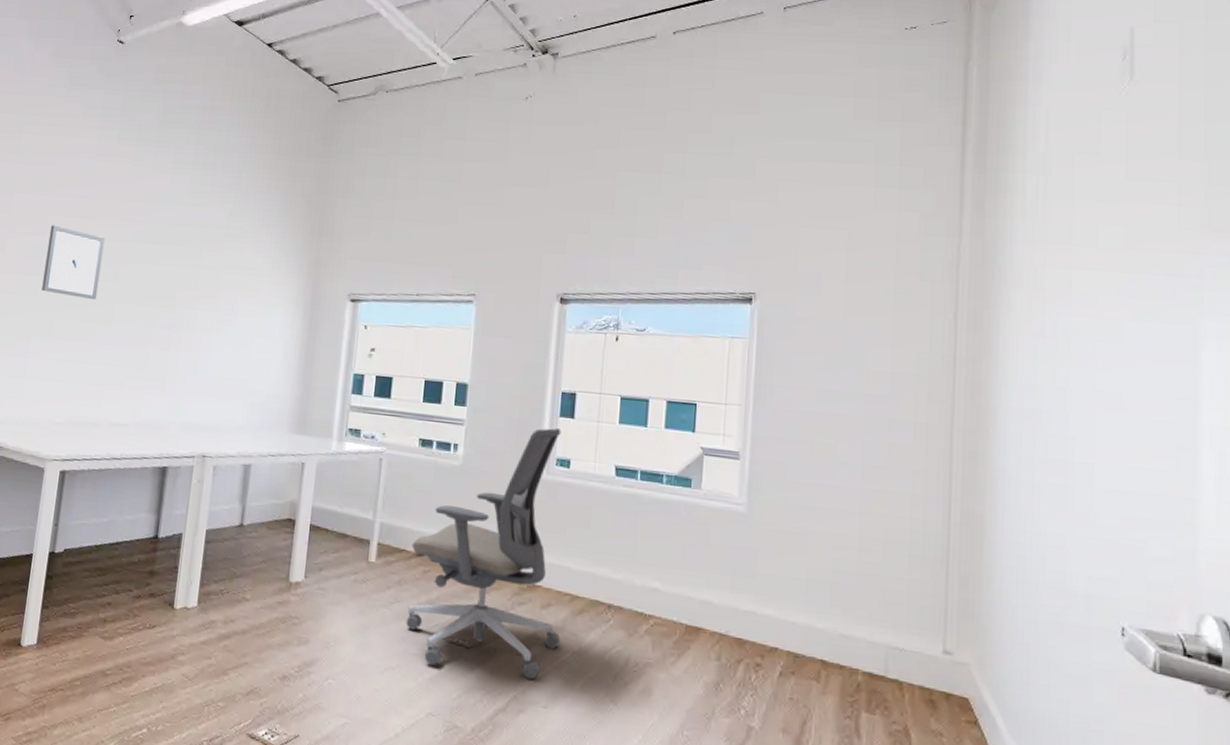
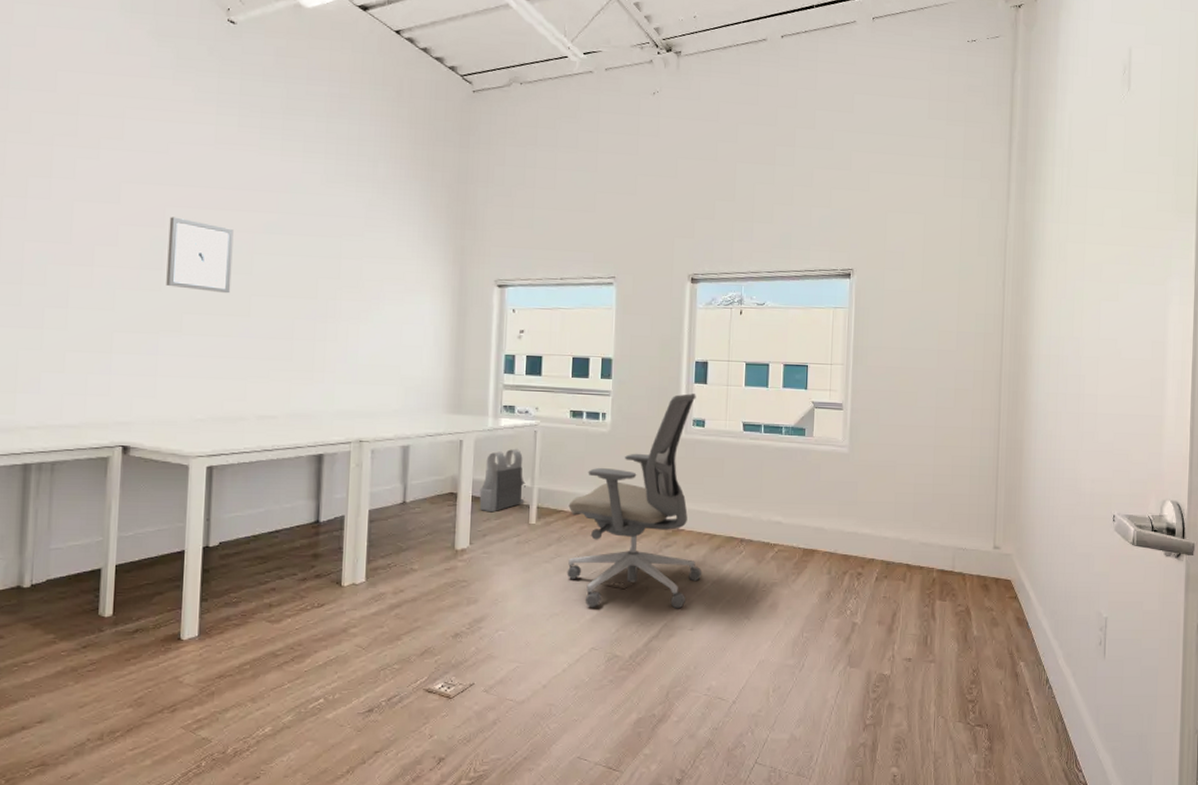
body armor vest: none [317,476,367,545] -> present [479,448,526,513]

